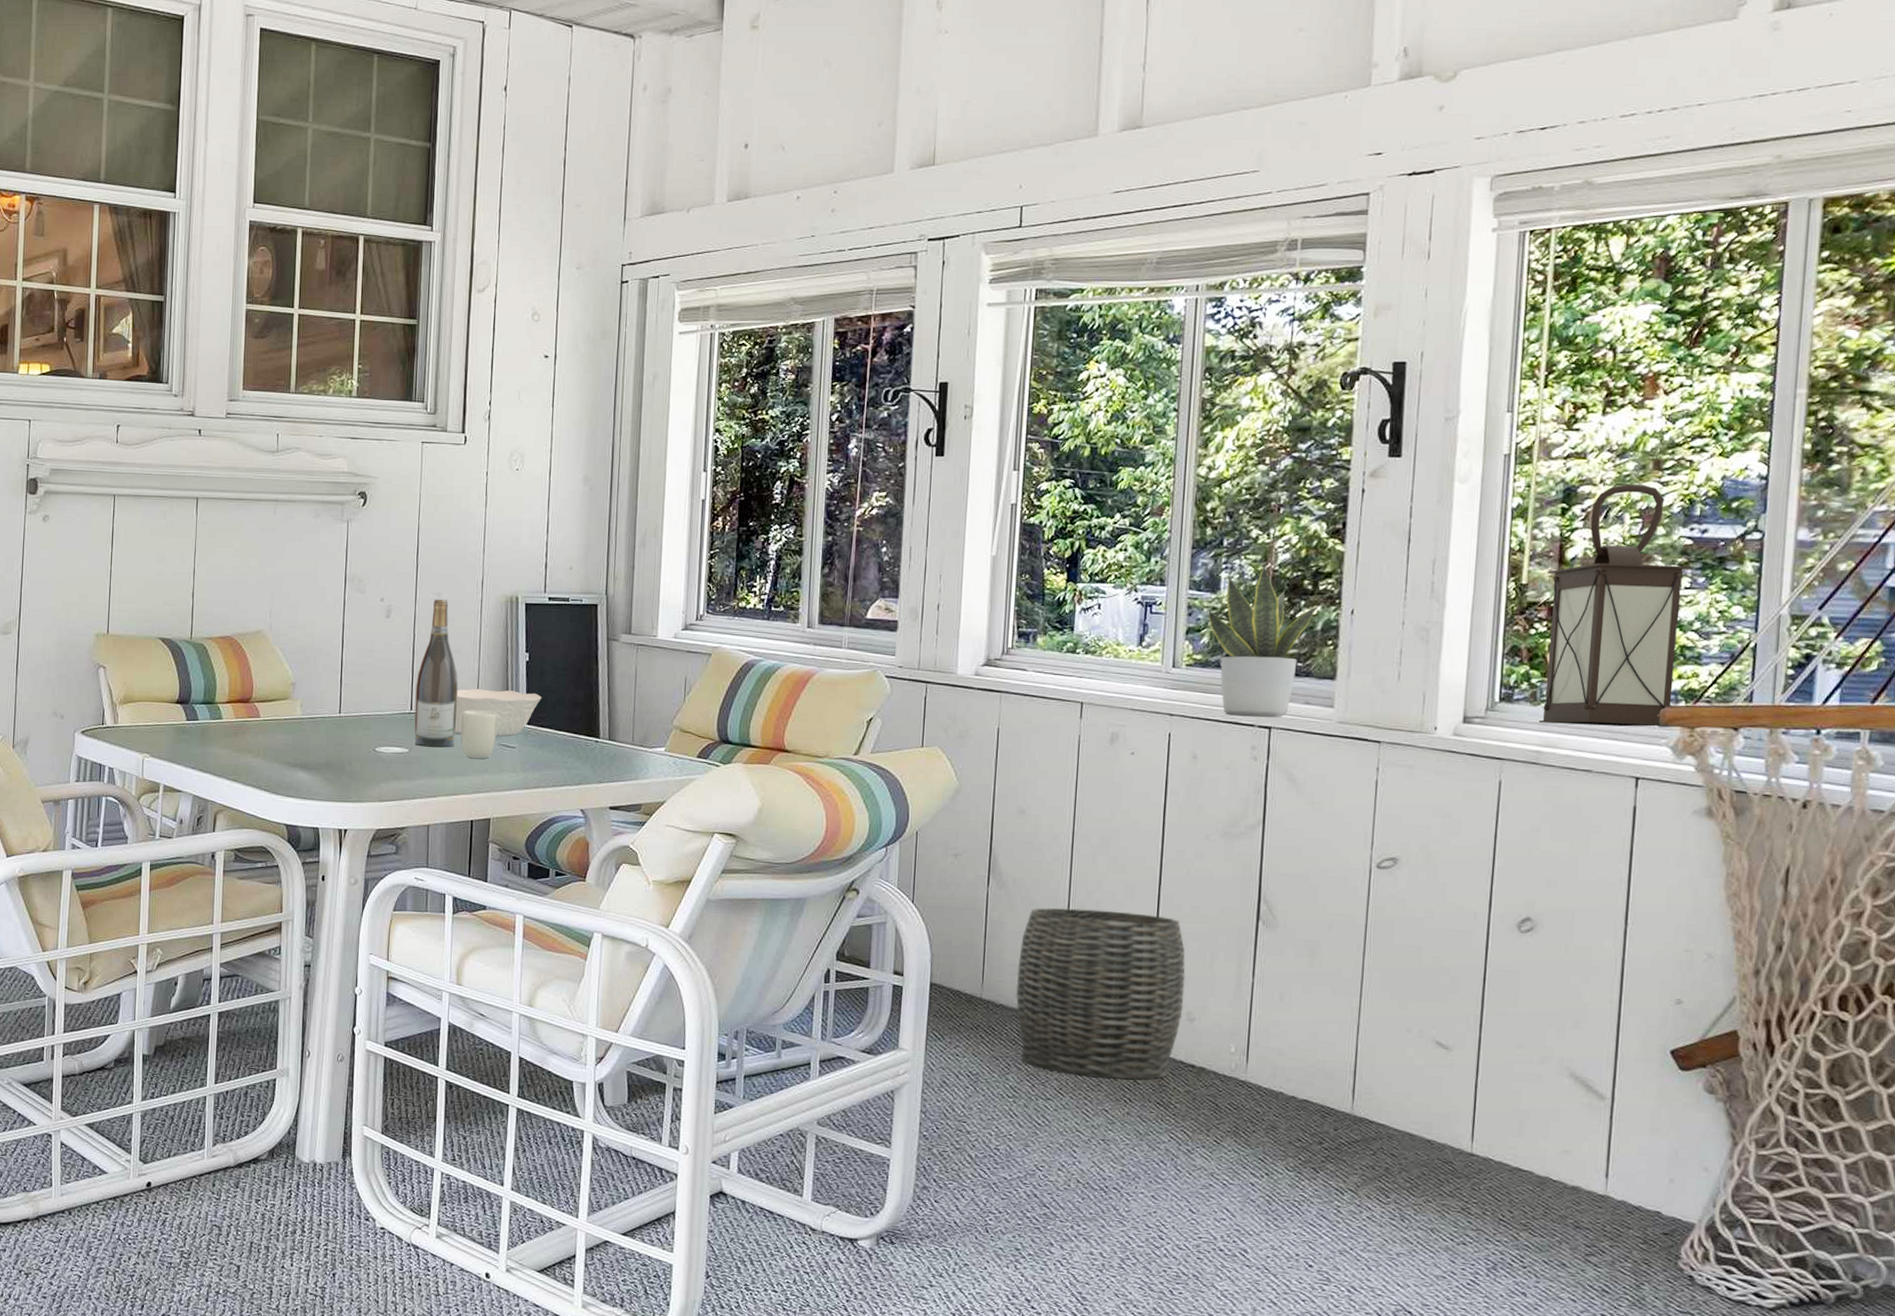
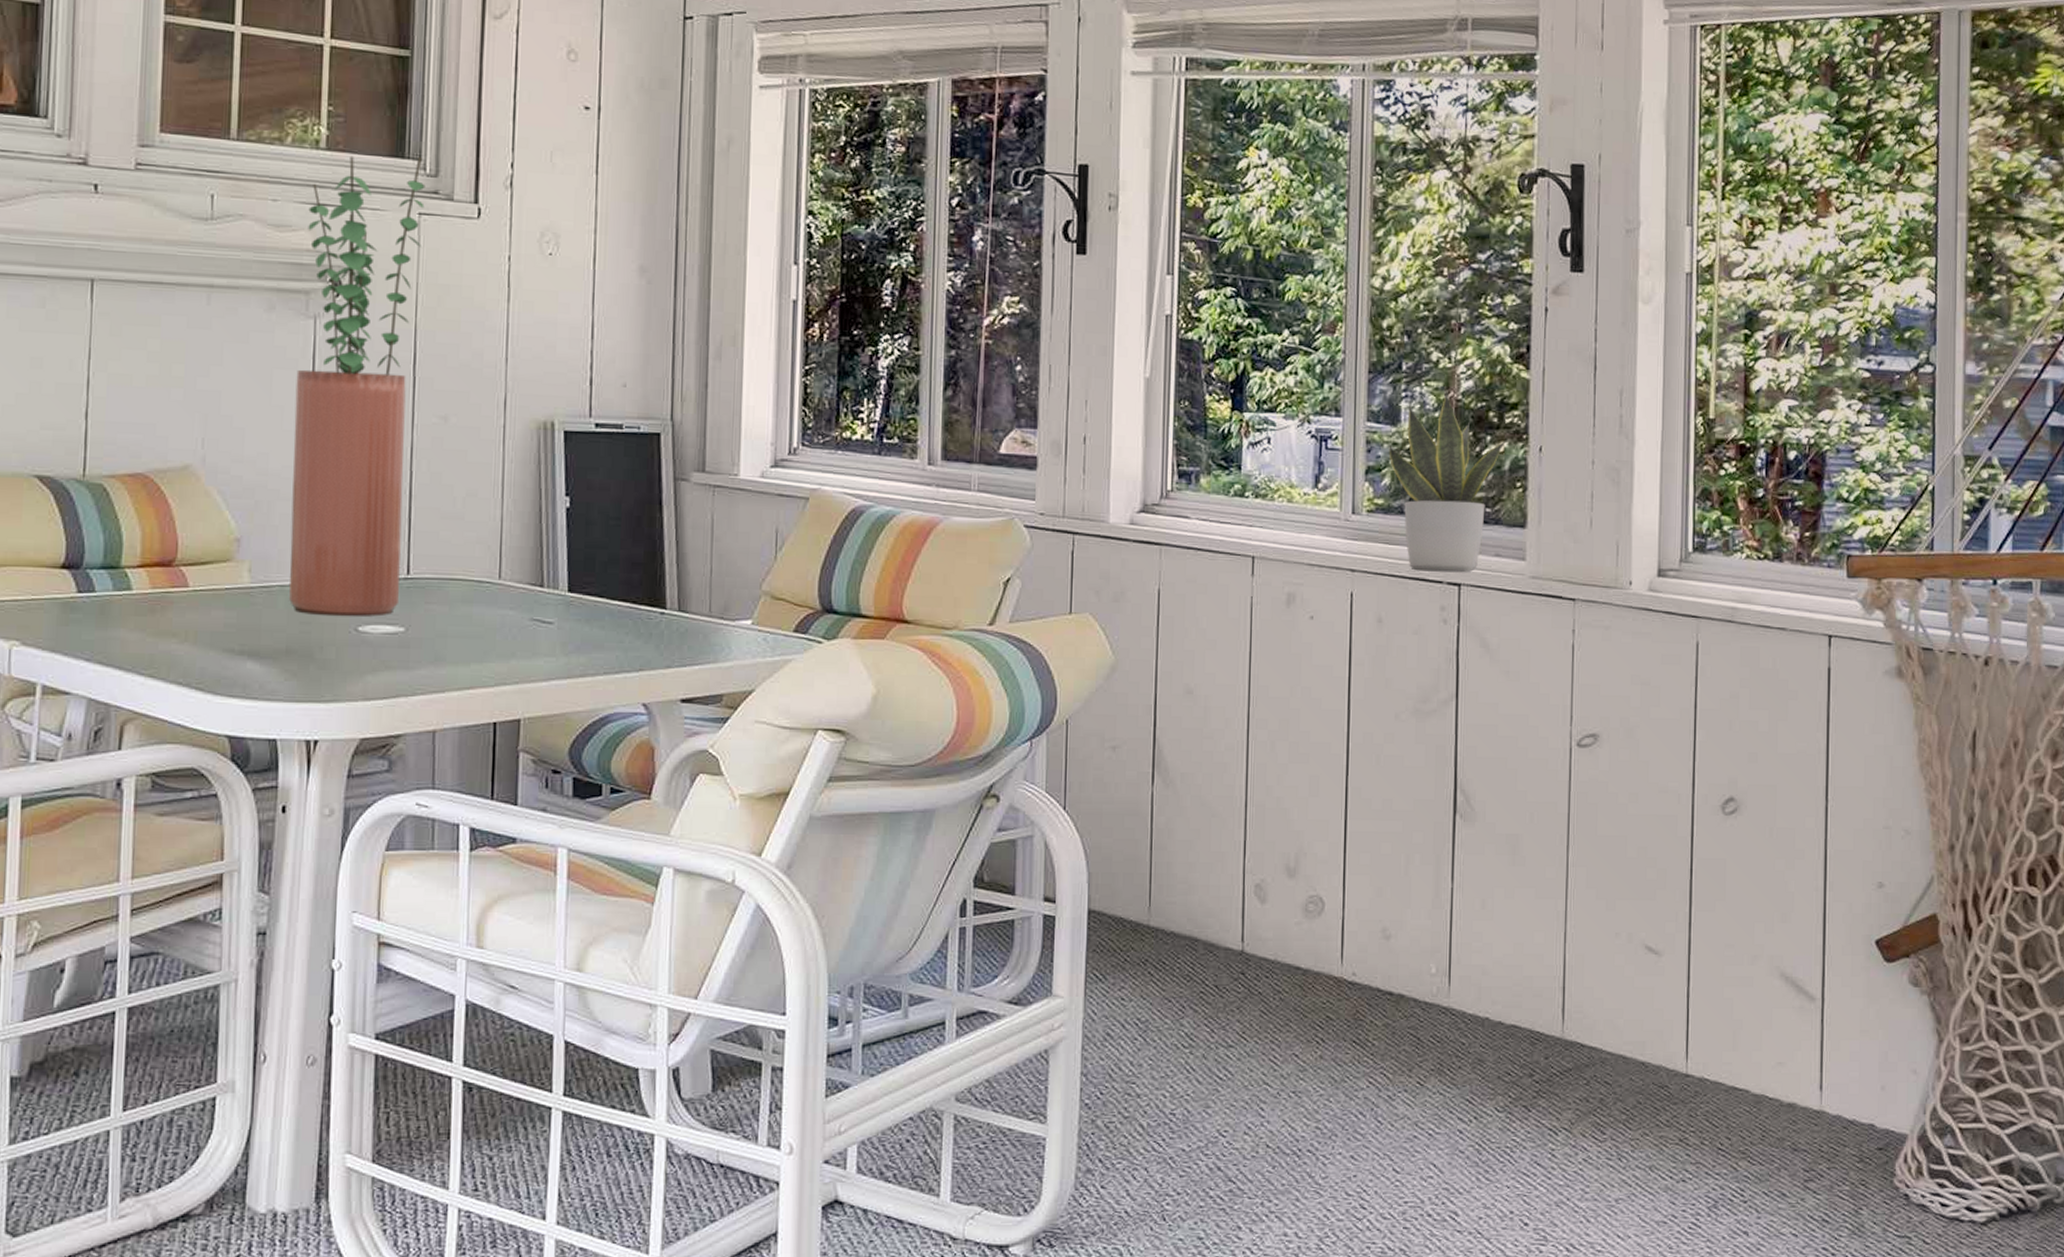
vase: none [328,399,427,741] -> present [289,156,425,617]
wine bottle: present [414,598,459,748] -> none [412,423,474,625]
bowl: present [454,688,542,737] -> none [469,544,588,610]
cup: present [460,710,498,759] -> none [477,574,529,640]
woven basket: present [1015,908,1185,1080] -> none [1188,808,1379,1015]
lantern: present [1538,484,1692,727] -> none [1732,310,1871,579]

